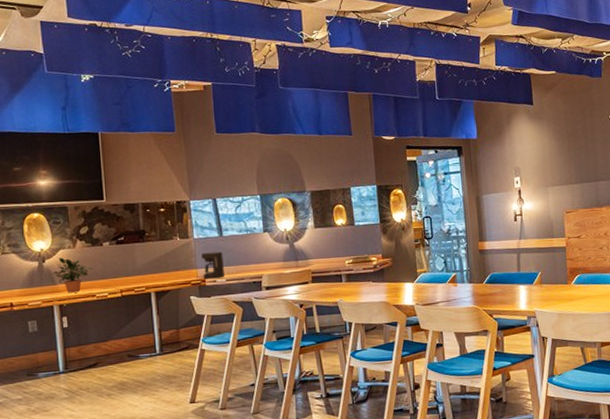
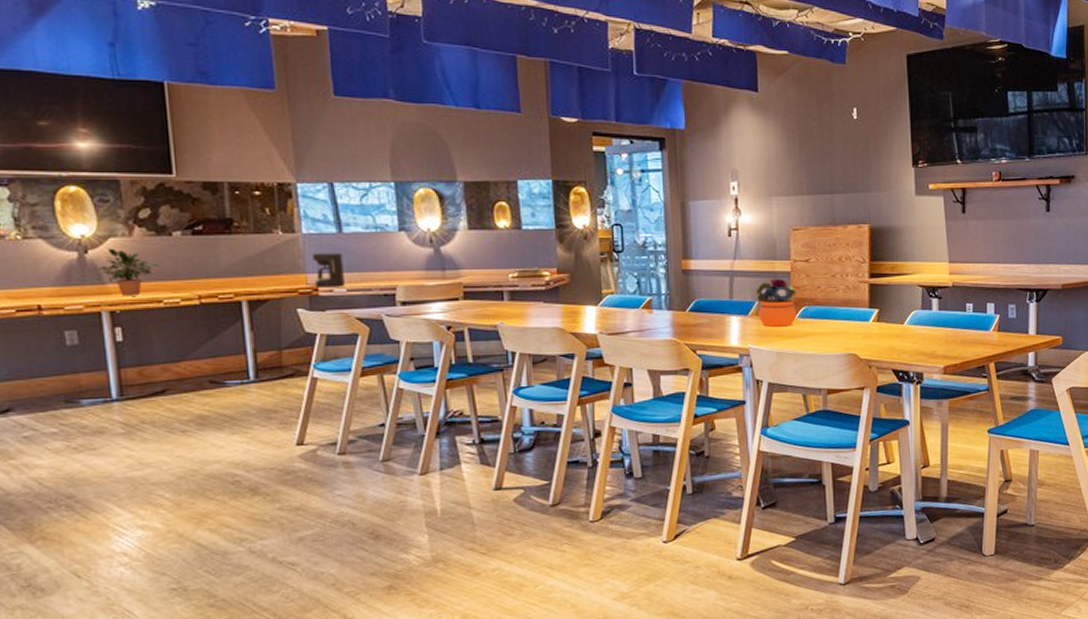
flower arrangement: none [538,252,573,293] -> present [755,278,797,327]

